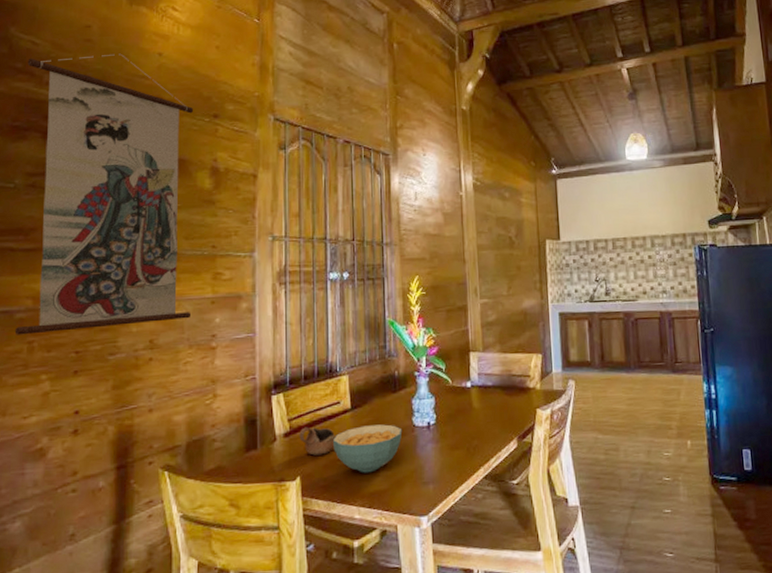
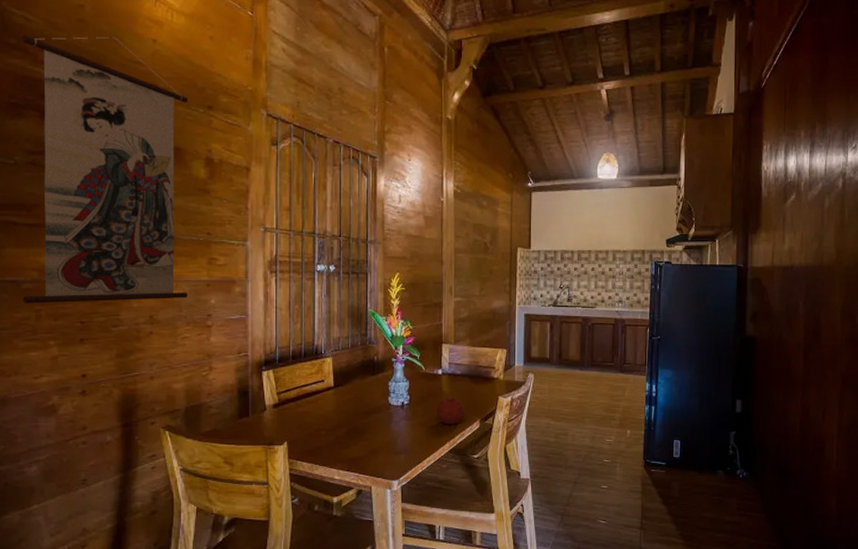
cup: present [299,426,335,456] -> none [287,400,319,425]
cereal bowl: present [332,424,403,473] -> none [316,402,379,442]
fruit: none [467,411,499,446] -> present [436,395,465,424]

